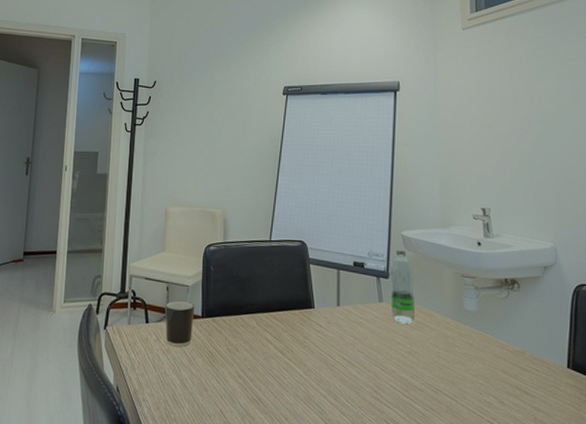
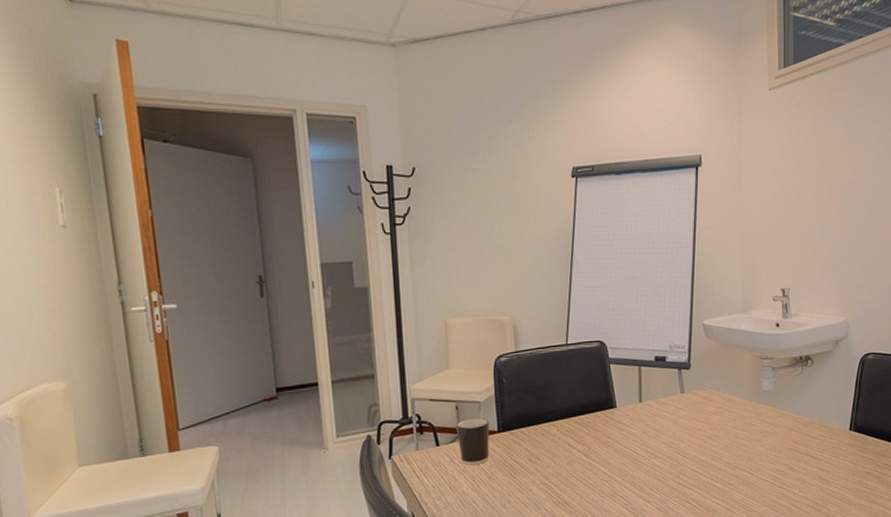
bottle: present [390,249,415,324] -> none [691,339,715,411]

